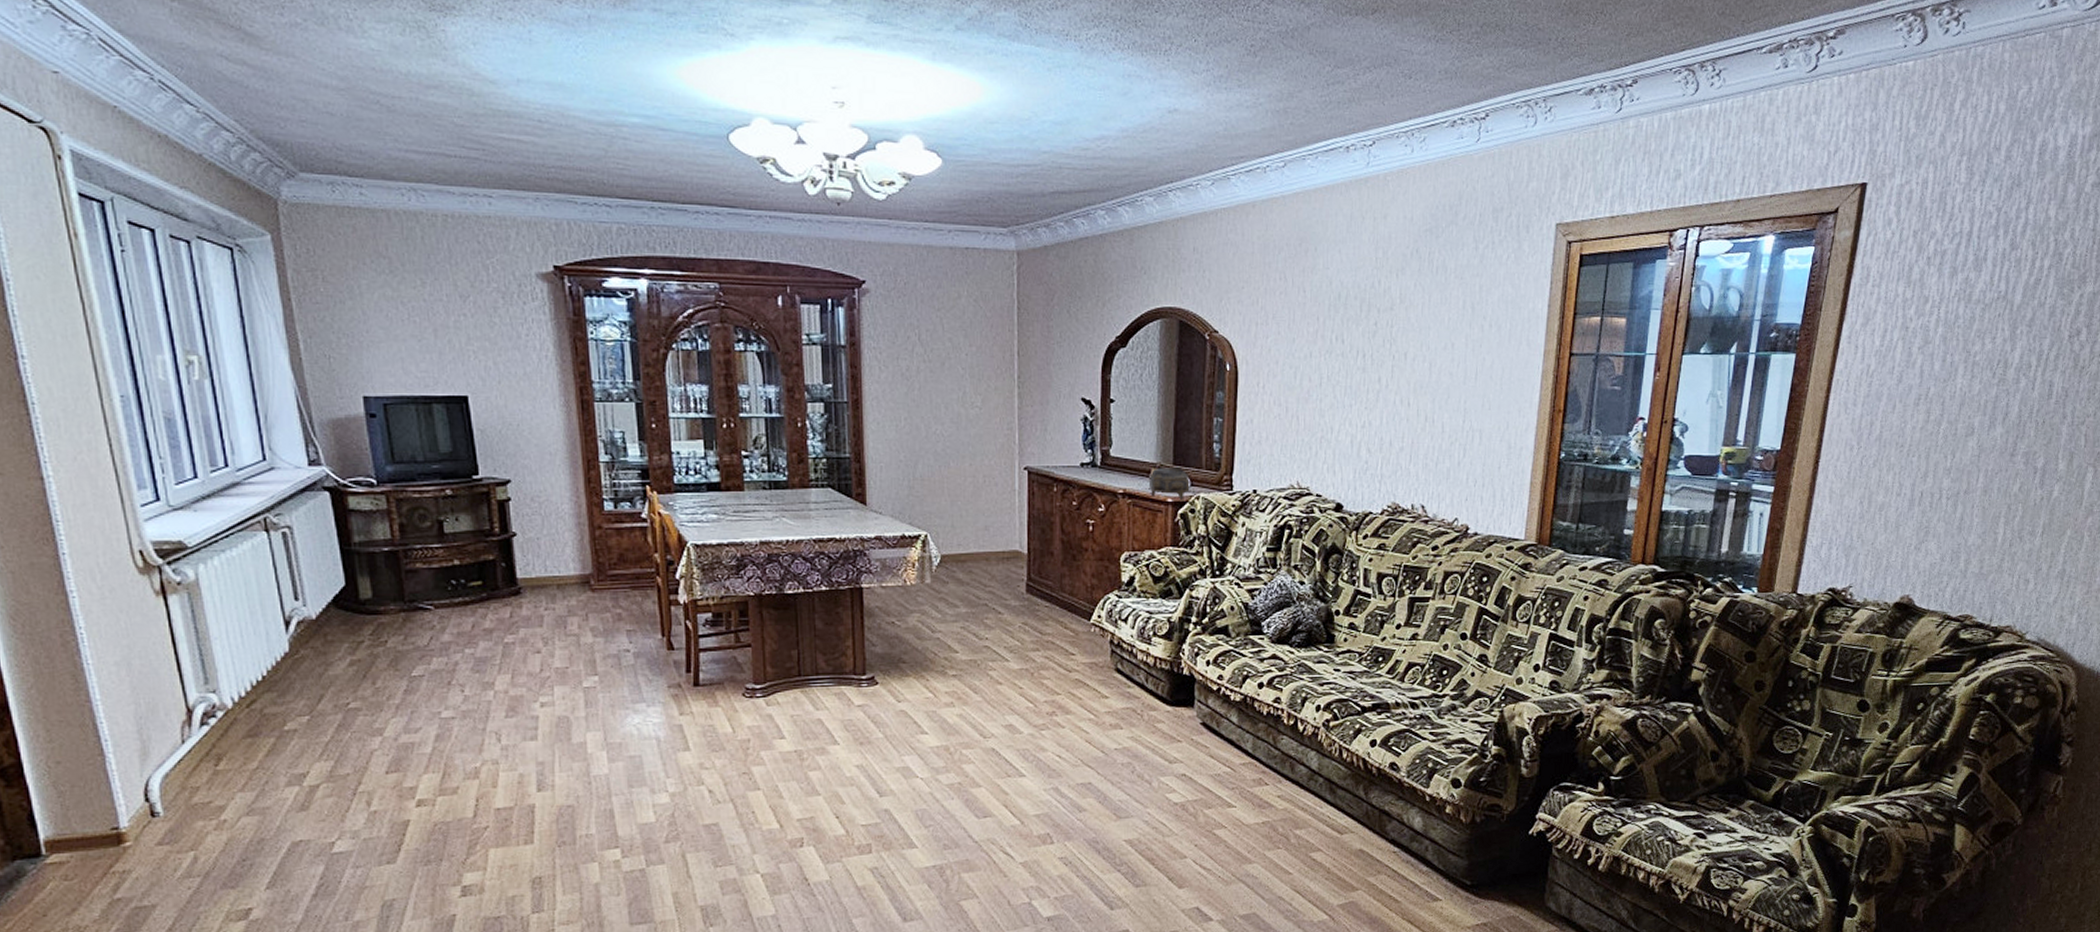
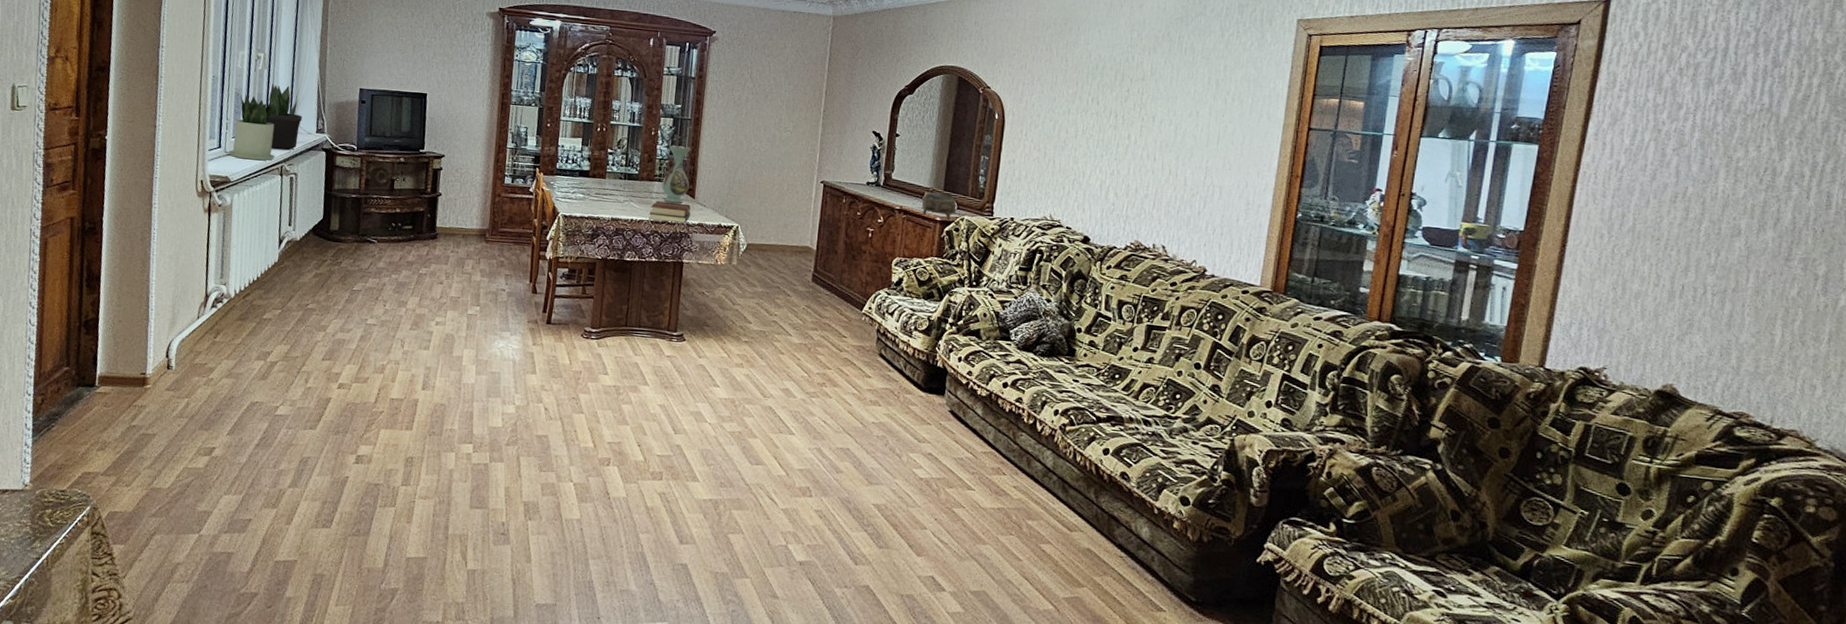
planter: none [173,420,251,514] -> present [228,95,275,161]
planter: none [220,400,282,495] -> present [266,84,302,150]
books: none [809,513,864,539] -> present [649,201,691,224]
decorative vase: none [821,437,857,514] -> present [661,144,692,204]

